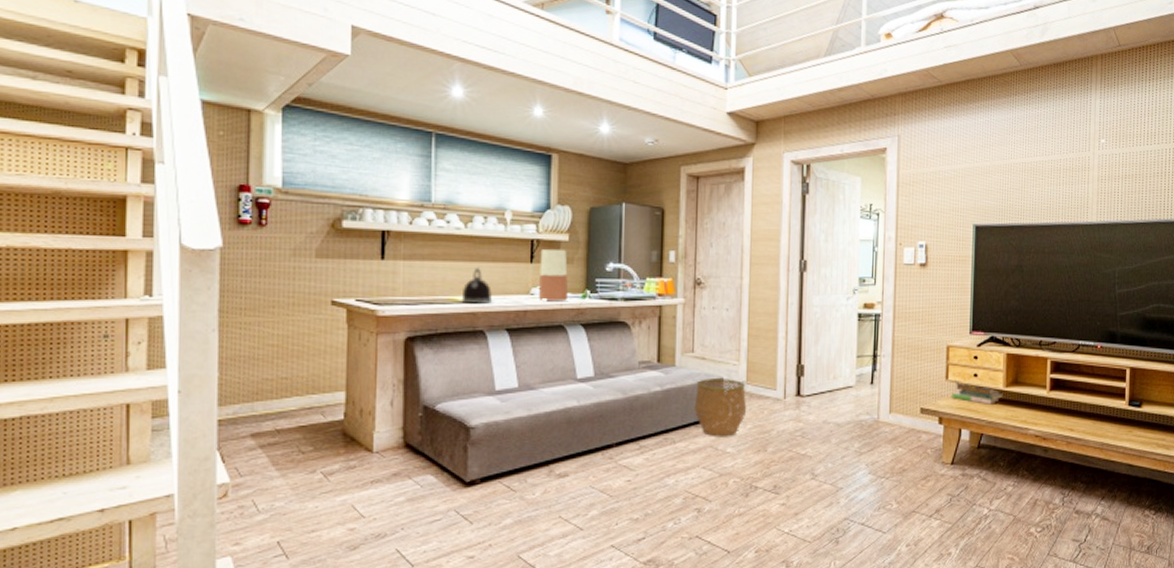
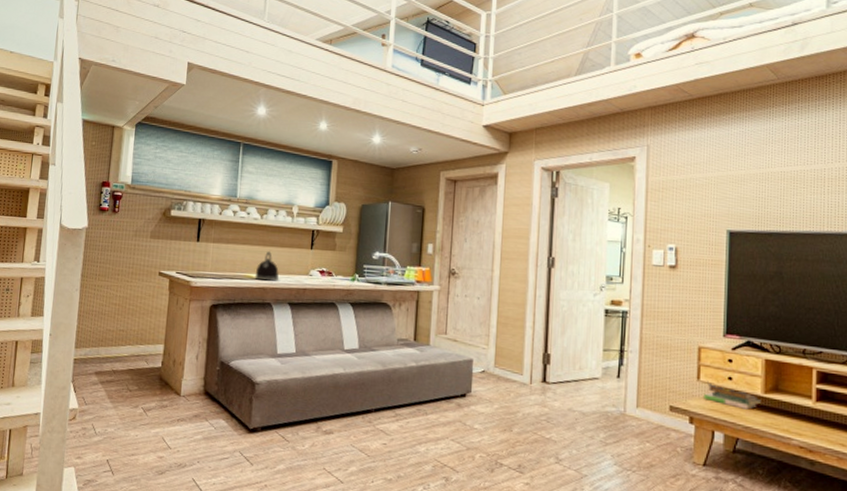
vase: present [539,249,569,302] -> none [316,238,341,283]
basket: present [694,379,747,437] -> none [445,359,495,415]

